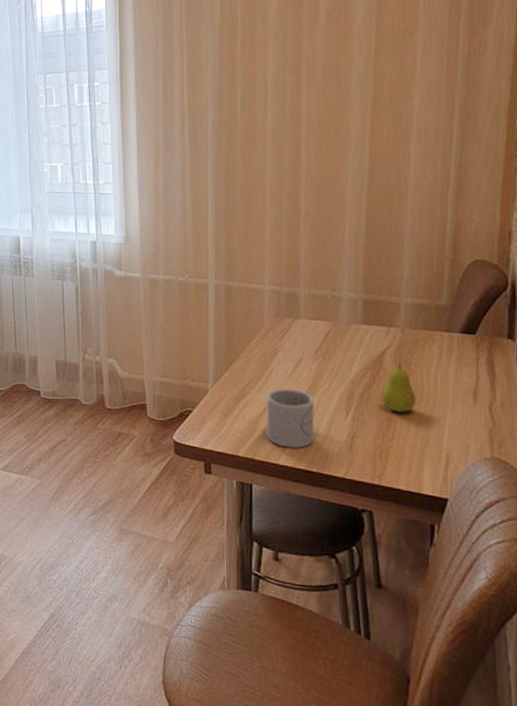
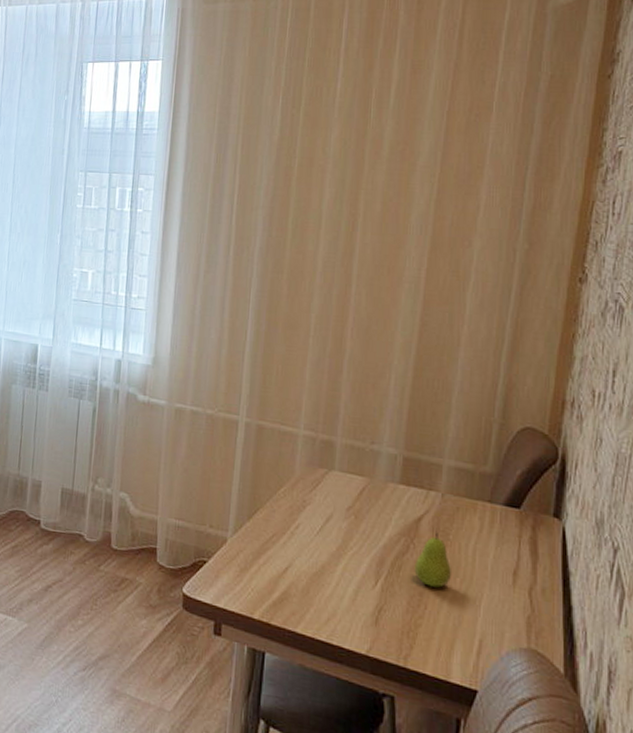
mug: present [266,389,315,448] -> none [286,546,342,617]

